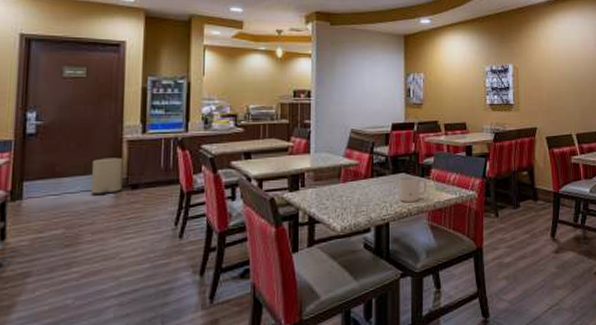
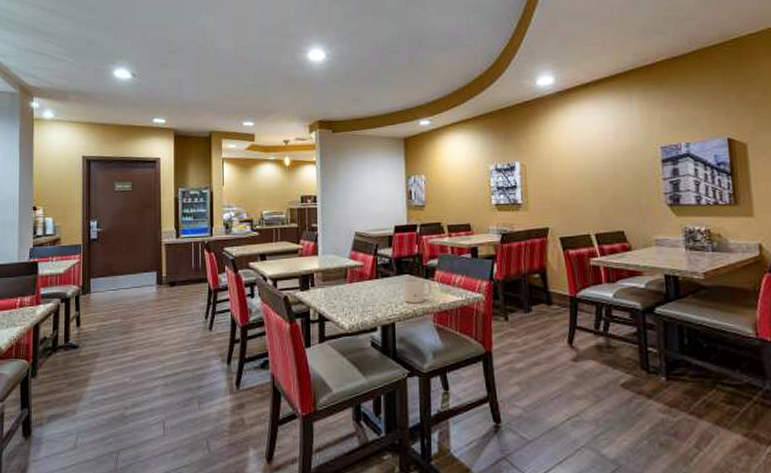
pedal bin: present [91,157,123,196] -> none [140,259,163,291]

